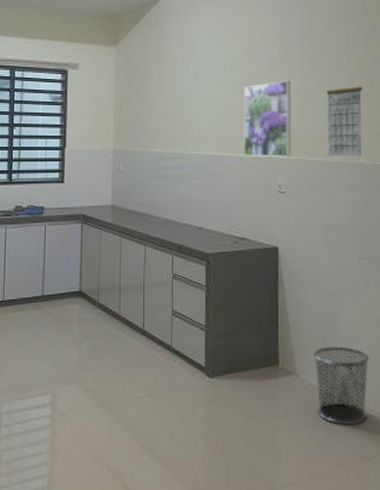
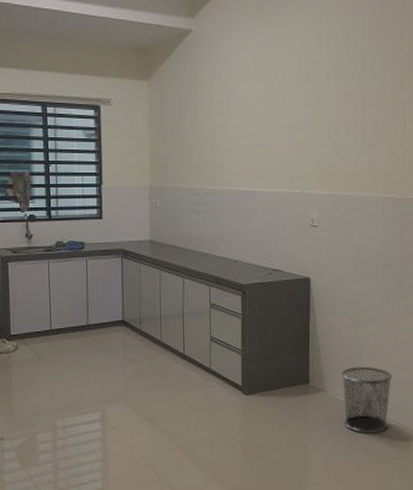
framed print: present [243,80,292,158] -> none [277,115,325,193]
calendar: present [327,76,362,156] -> none [360,110,396,191]

